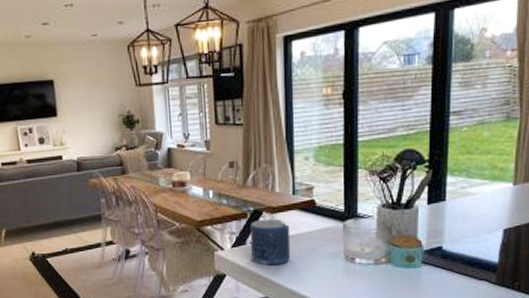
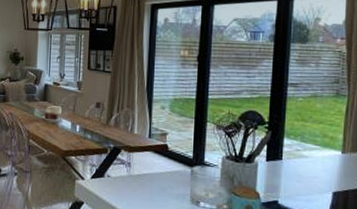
candle: present [250,218,291,266] -> none [108,156,144,200]

